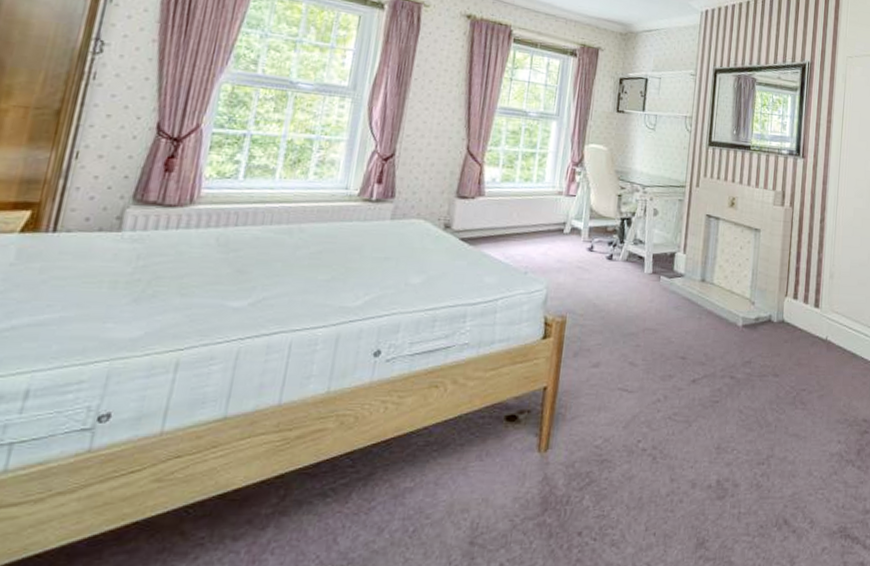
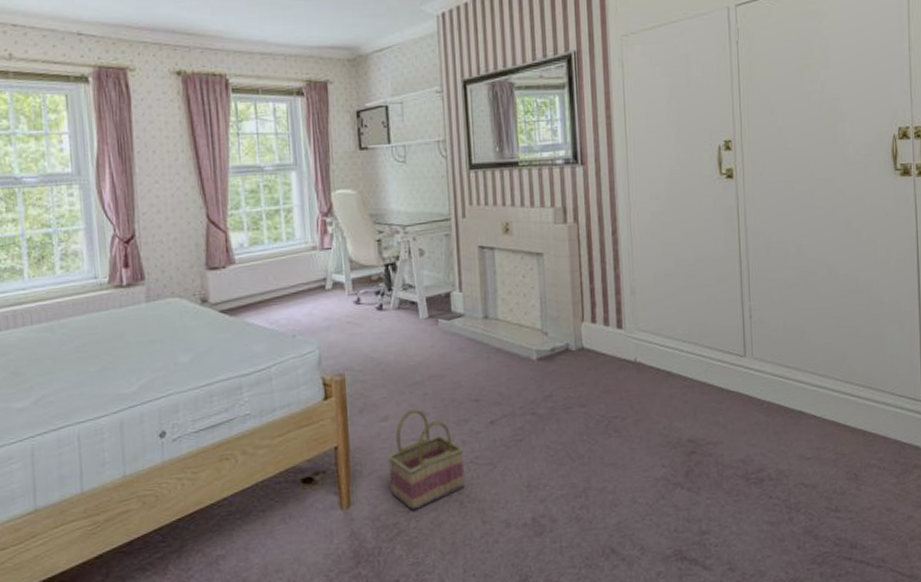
basket: none [589,359,665,461] -> present [387,409,466,511]

